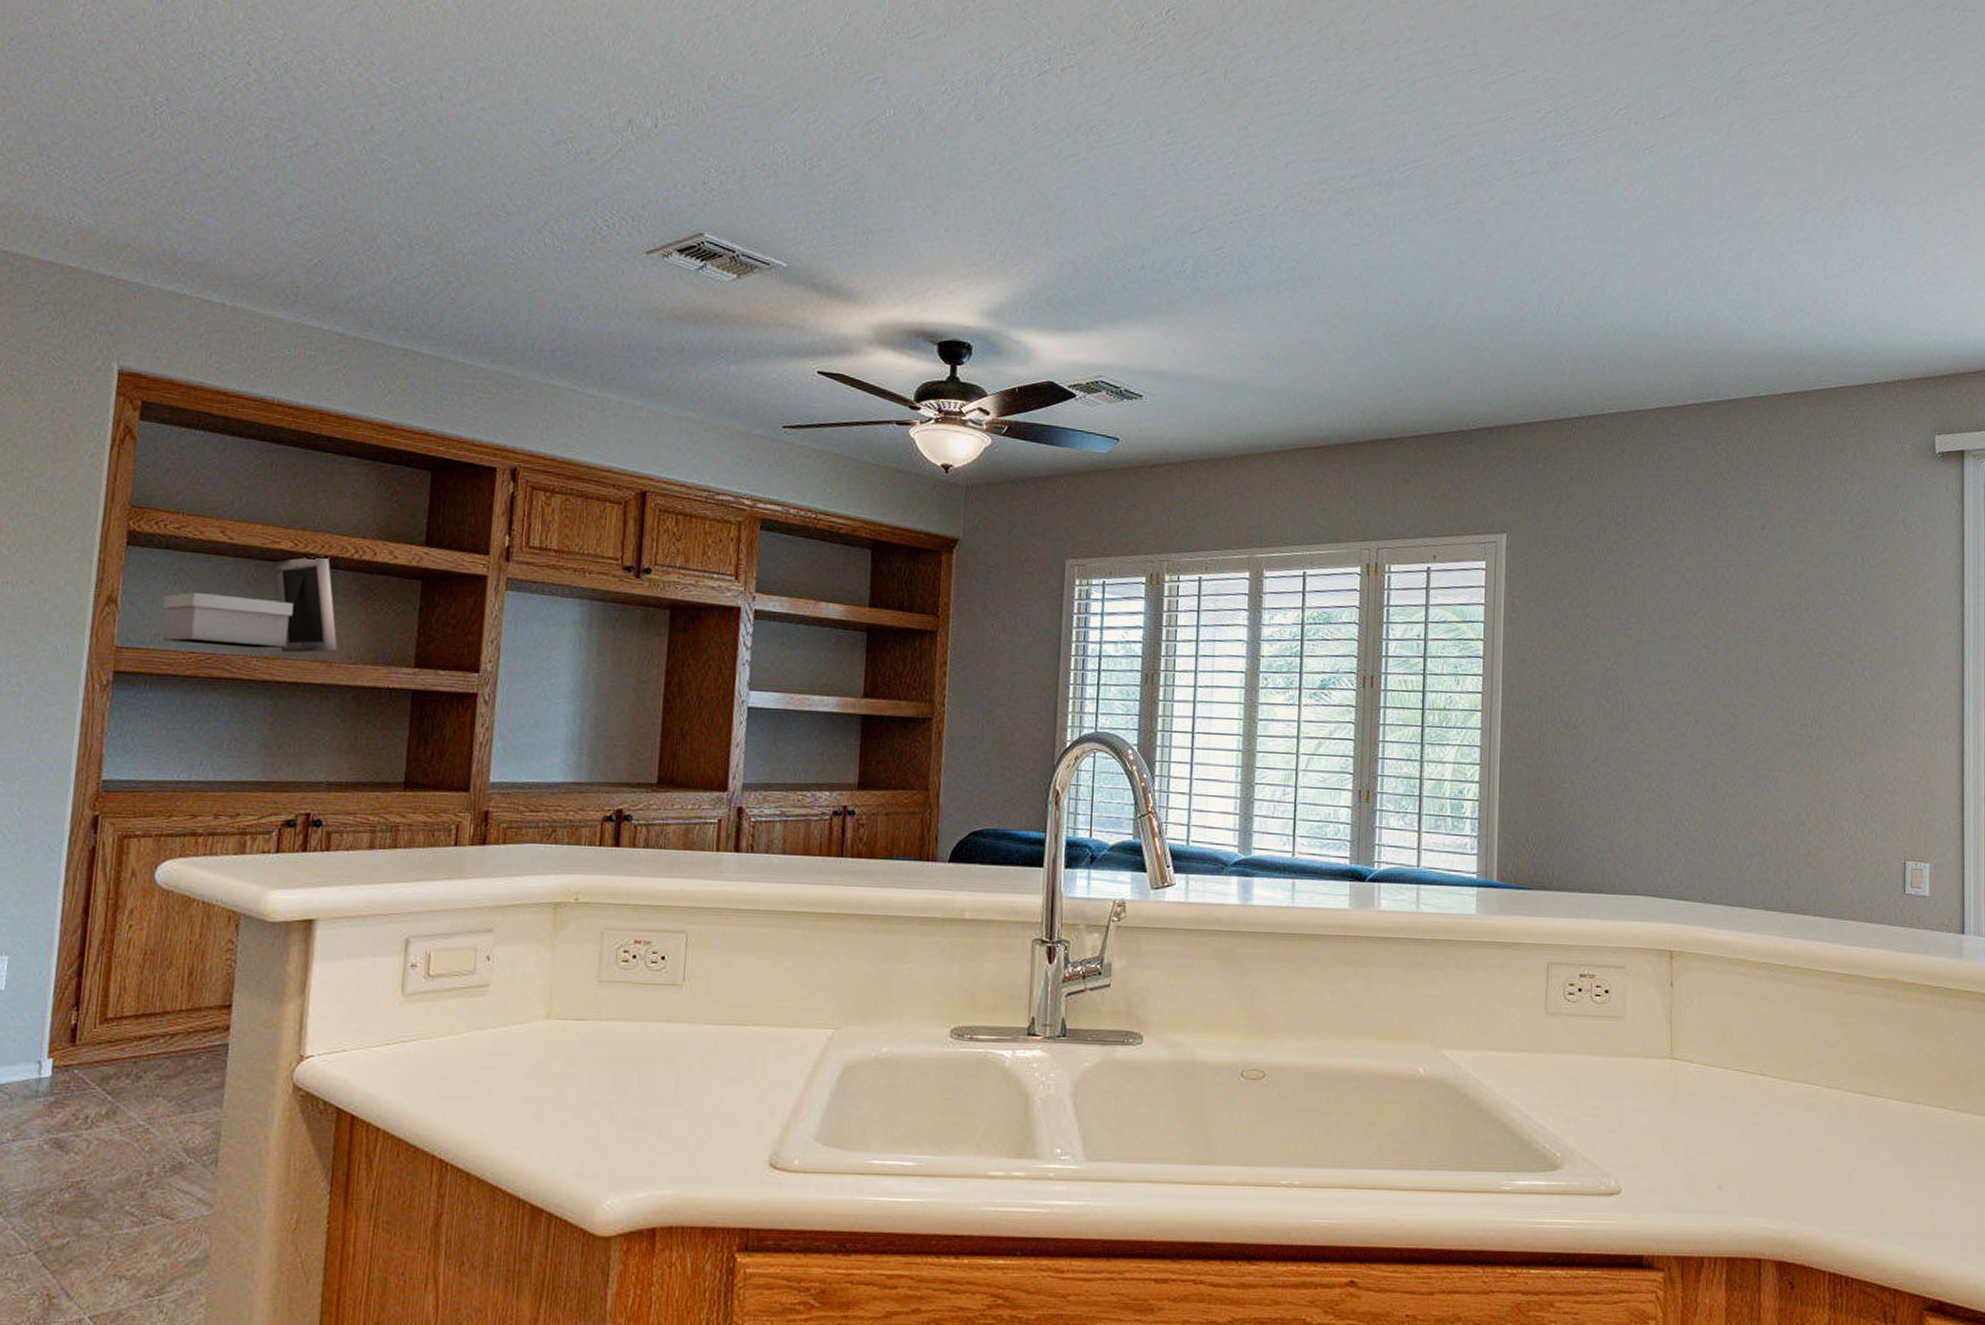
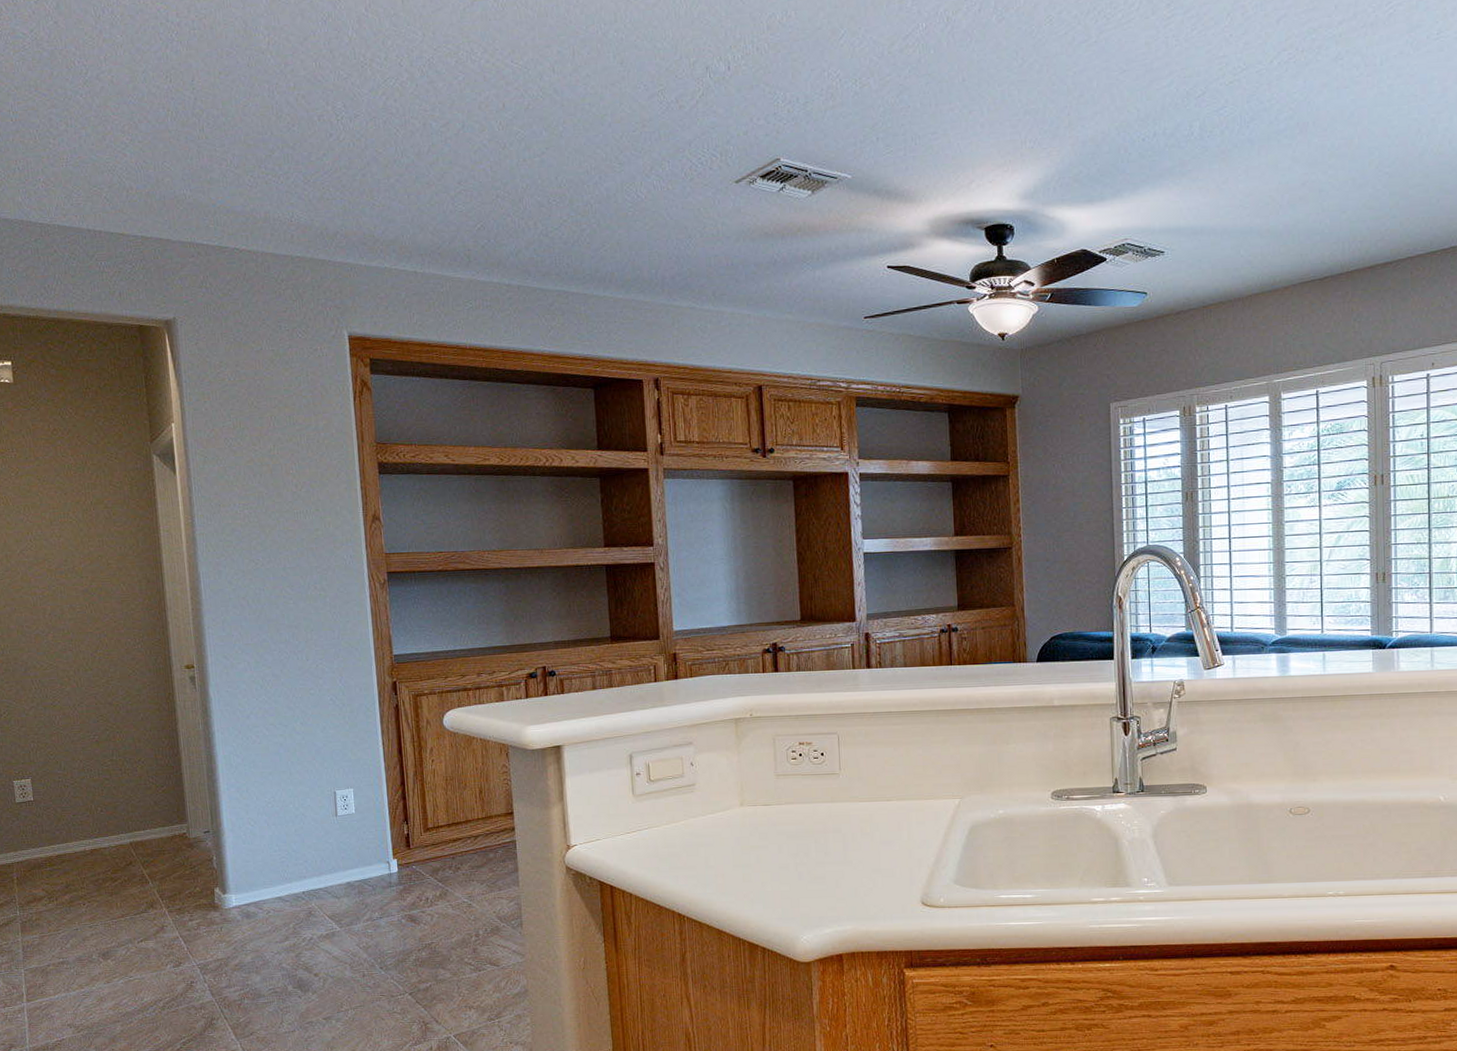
decorative box: present [162,592,294,649] -> none [412,505,508,546]
picture frame: present [273,555,337,653] -> none [488,466,545,545]

